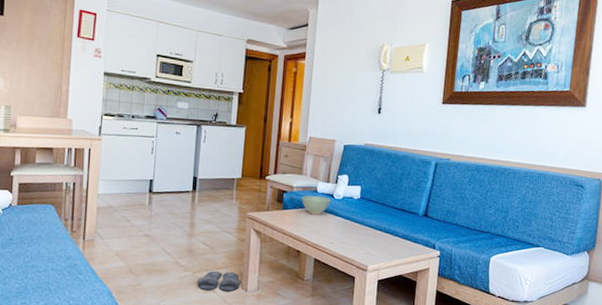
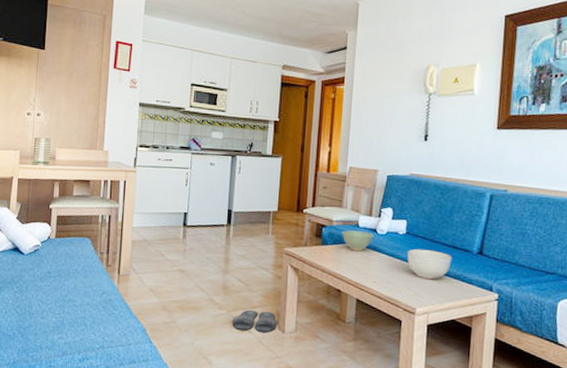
bowl: none [360,212,401,240] -> present [407,248,453,280]

